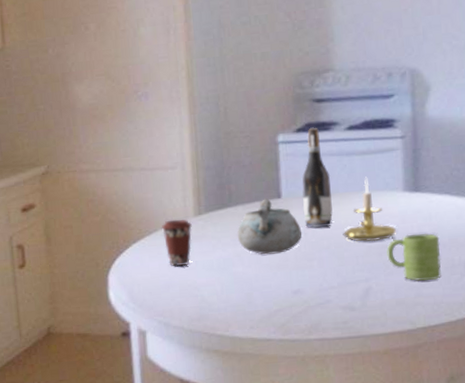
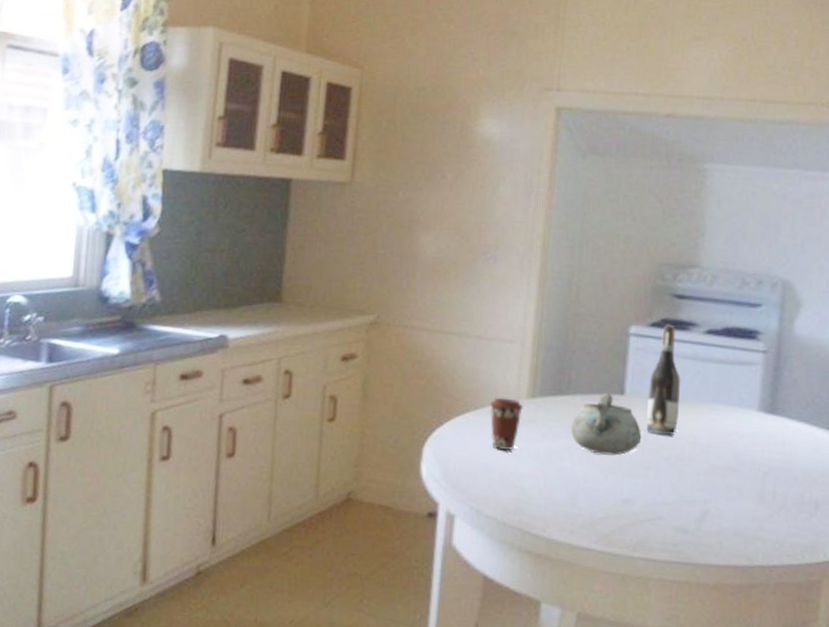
candle holder: present [342,177,396,242] -> none [686,388,745,461]
mug: present [387,233,441,281] -> none [731,459,791,516]

